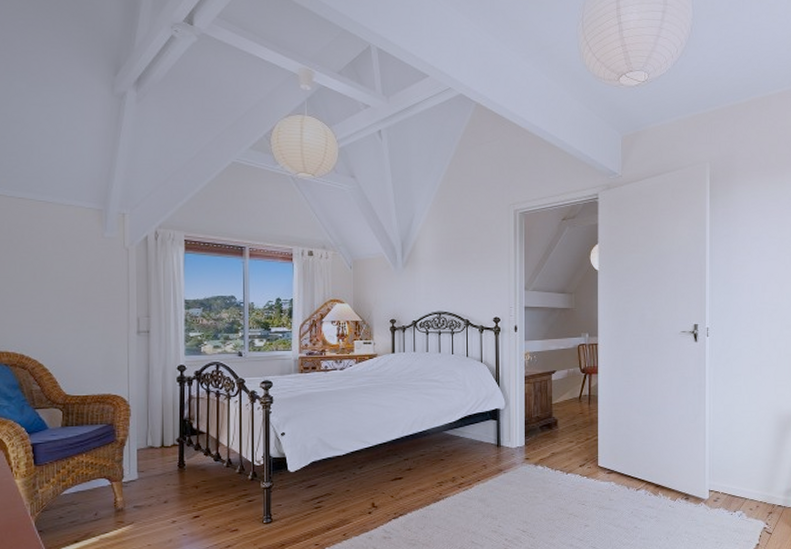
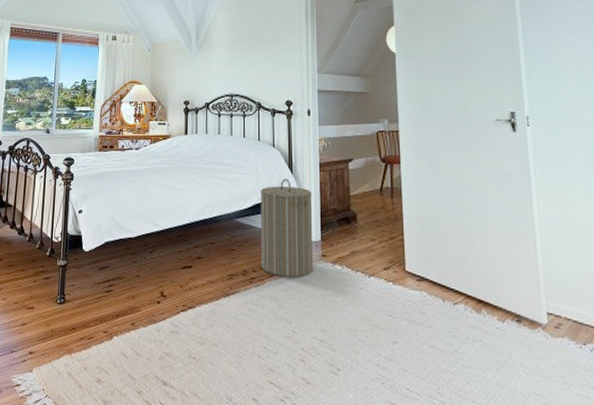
laundry hamper: none [468,391,518,481] -> present [260,178,314,278]

